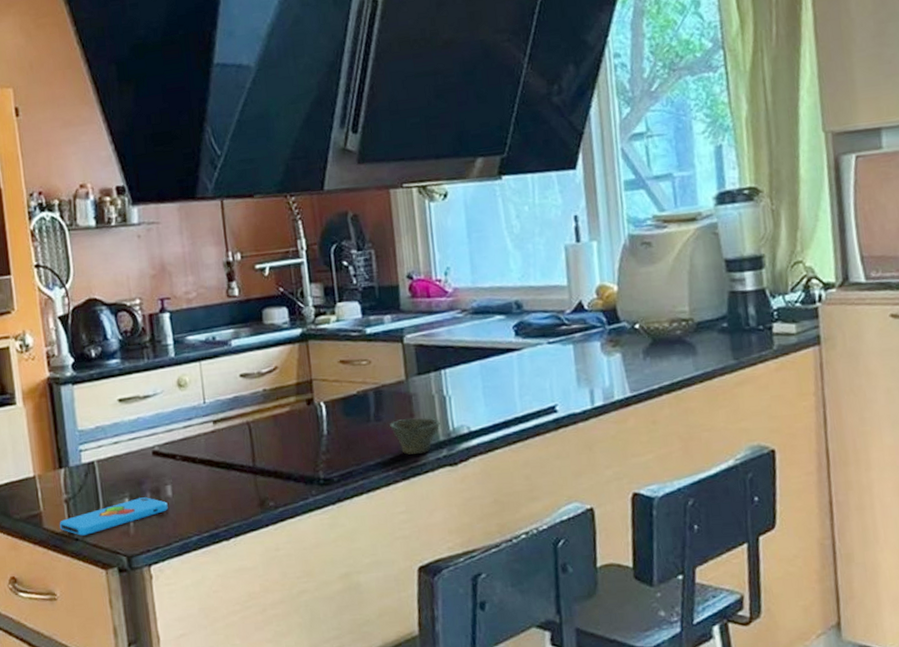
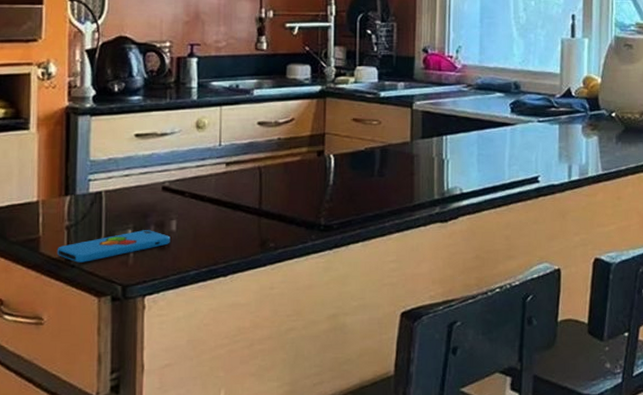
cup: present [390,417,440,455] -> none [391,176,436,209]

